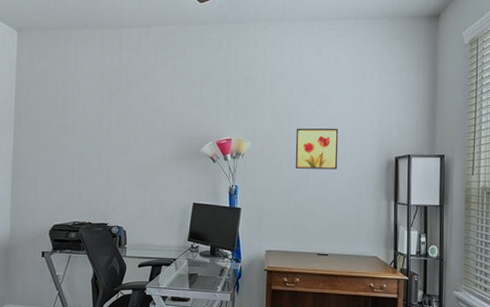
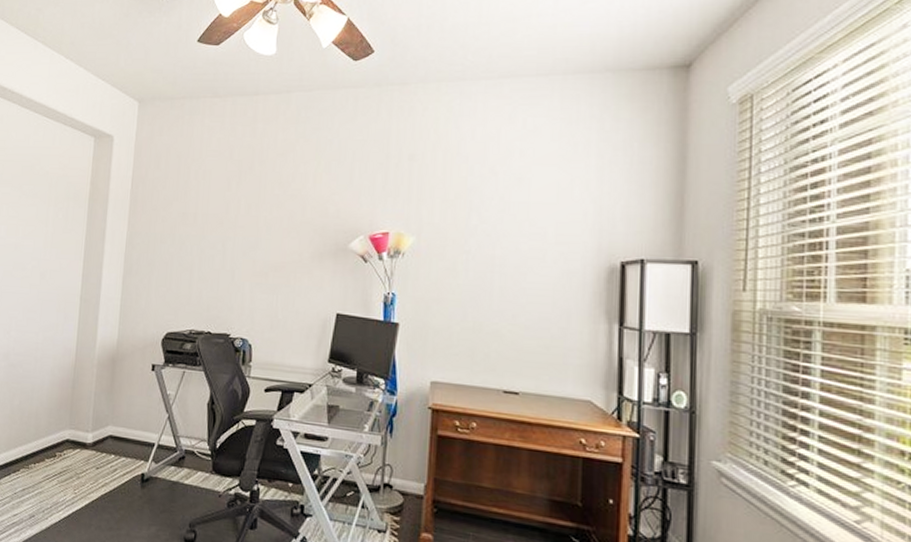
wall art: present [295,128,339,170] -> none [474,220,537,277]

